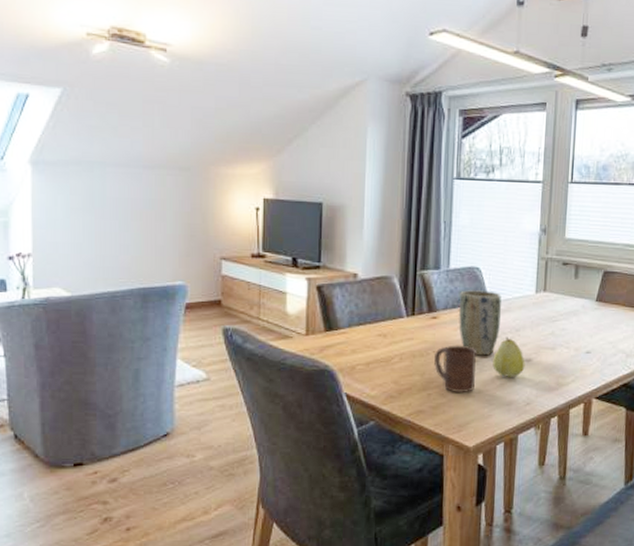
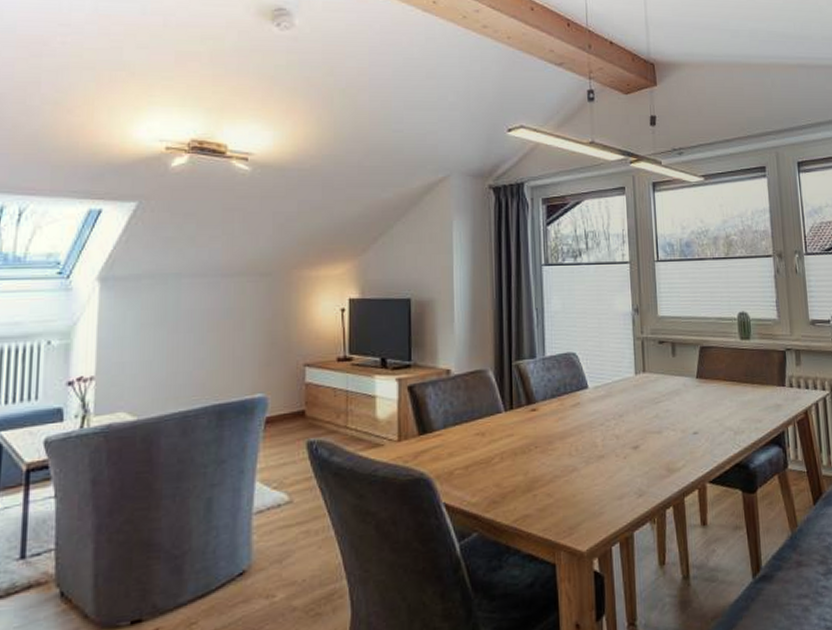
cup: present [433,345,476,392] -> none [536,437,582,491]
plant pot: present [459,290,502,356] -> none [558,376,603,447]
fruit: present [492,336,525,378] -> none [598,423,633,469]

